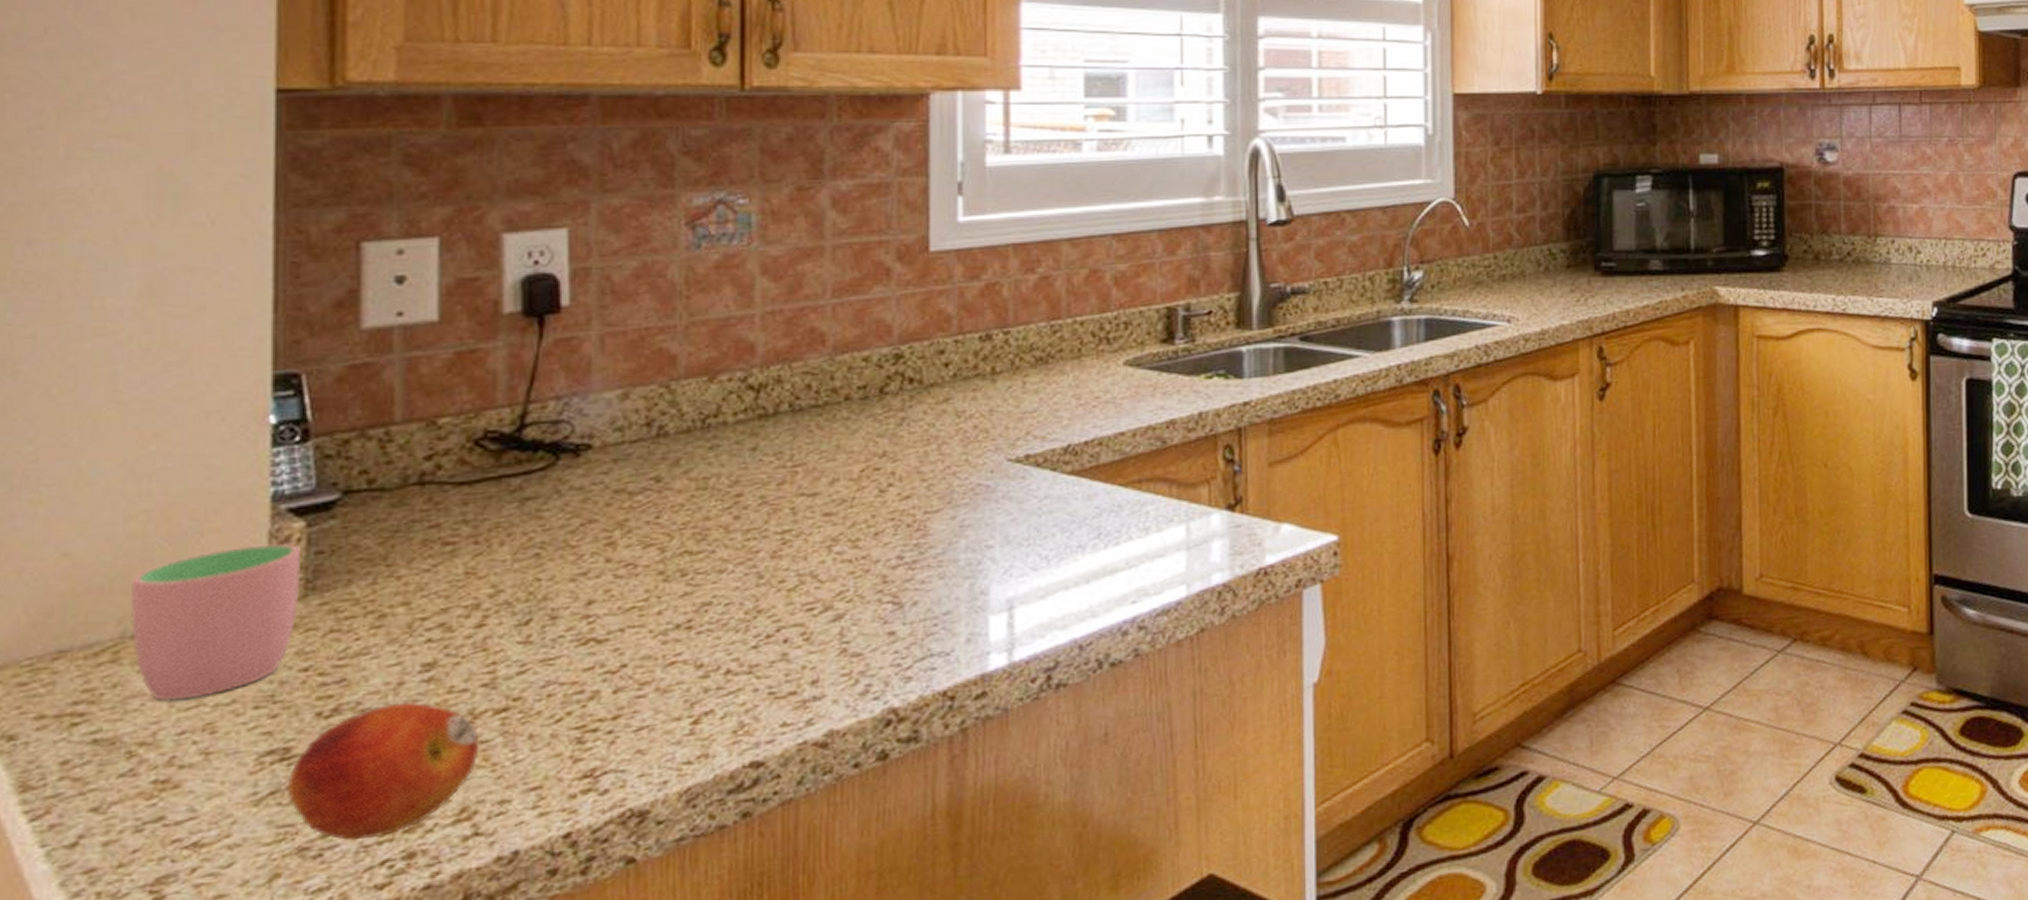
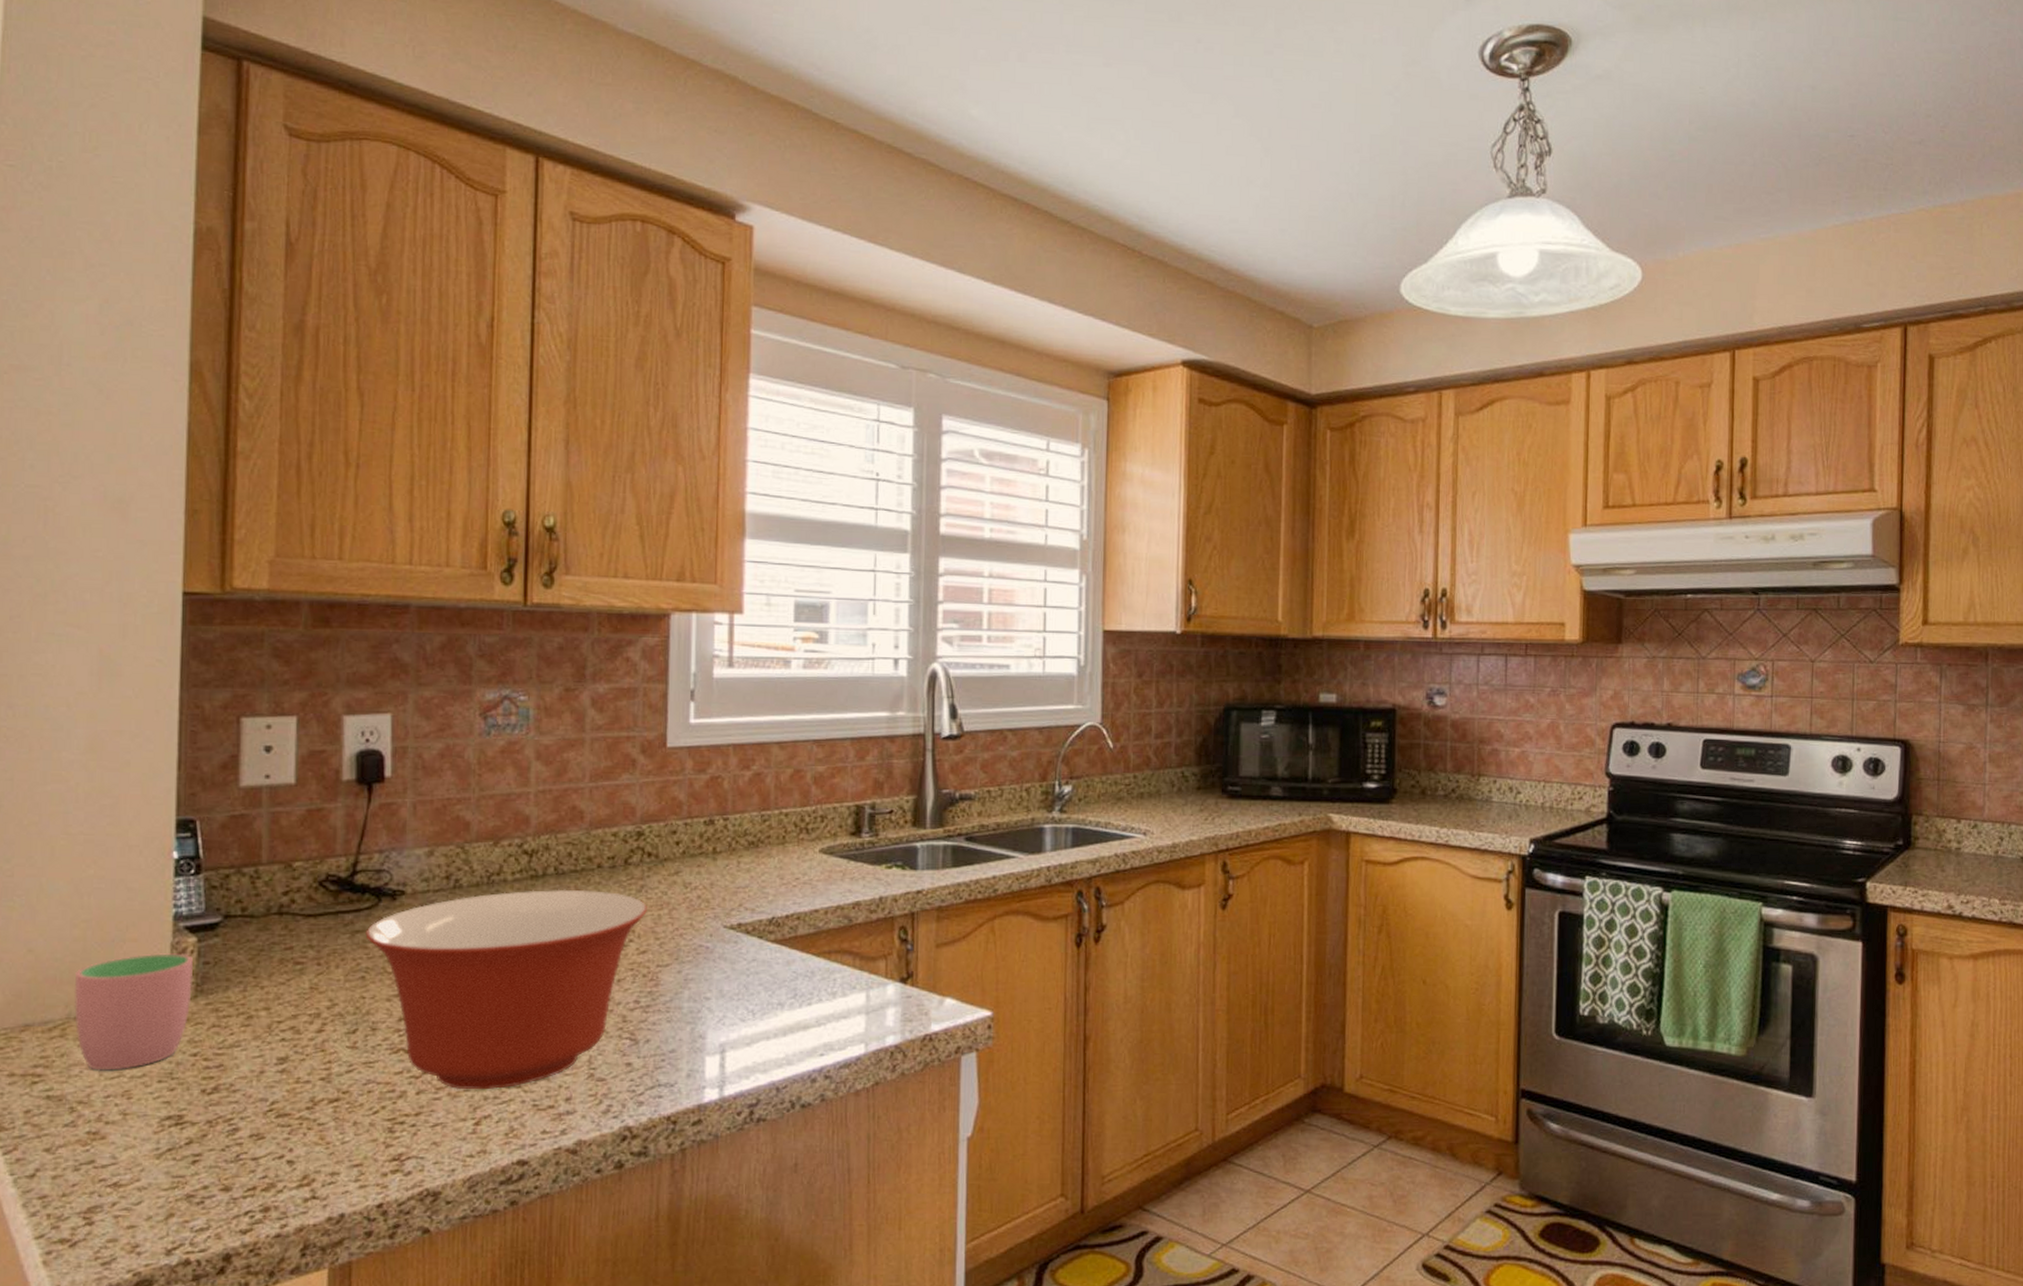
fruit: present [286,701,479,841] -> none [179,1087,318,1193]
mixing bowl: none [539,427,910,683] -> present [365,889,647,1090]

